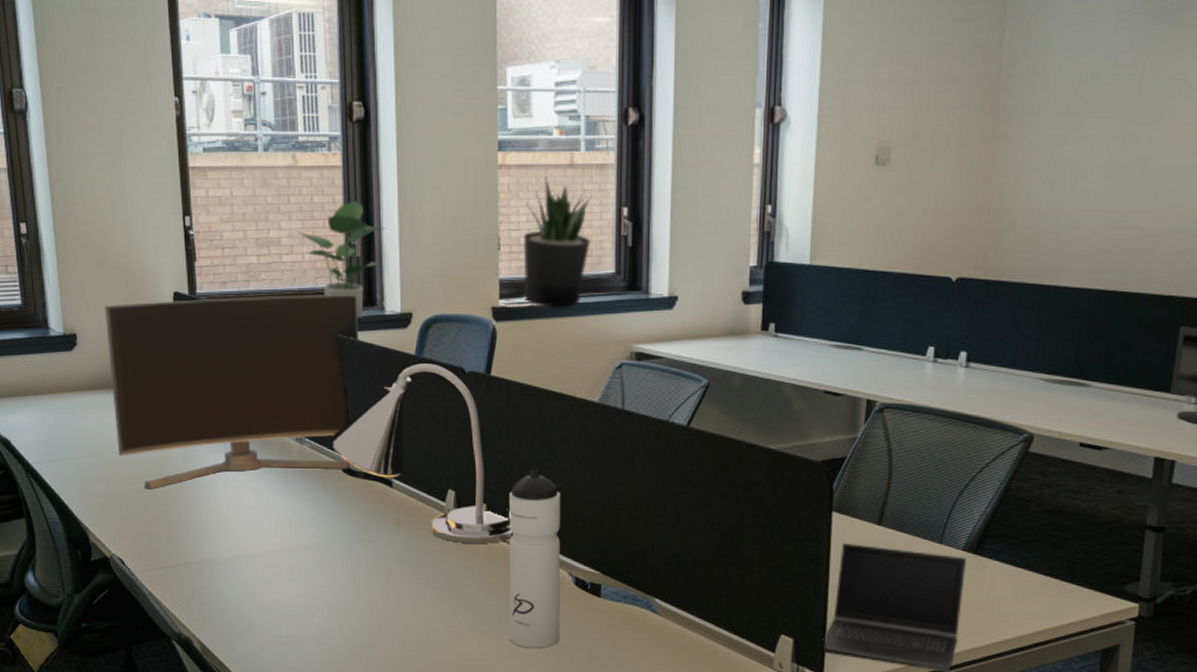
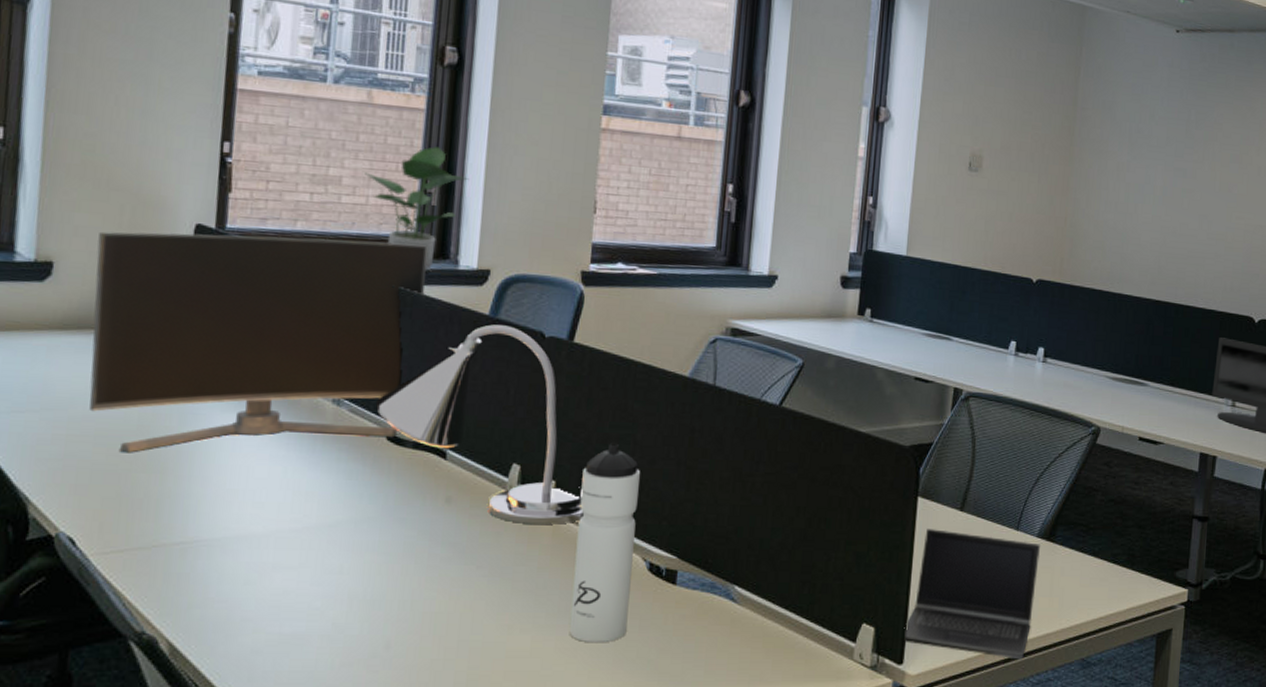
planter: present [523,176,592,310] -> none [617,145,698,280]

